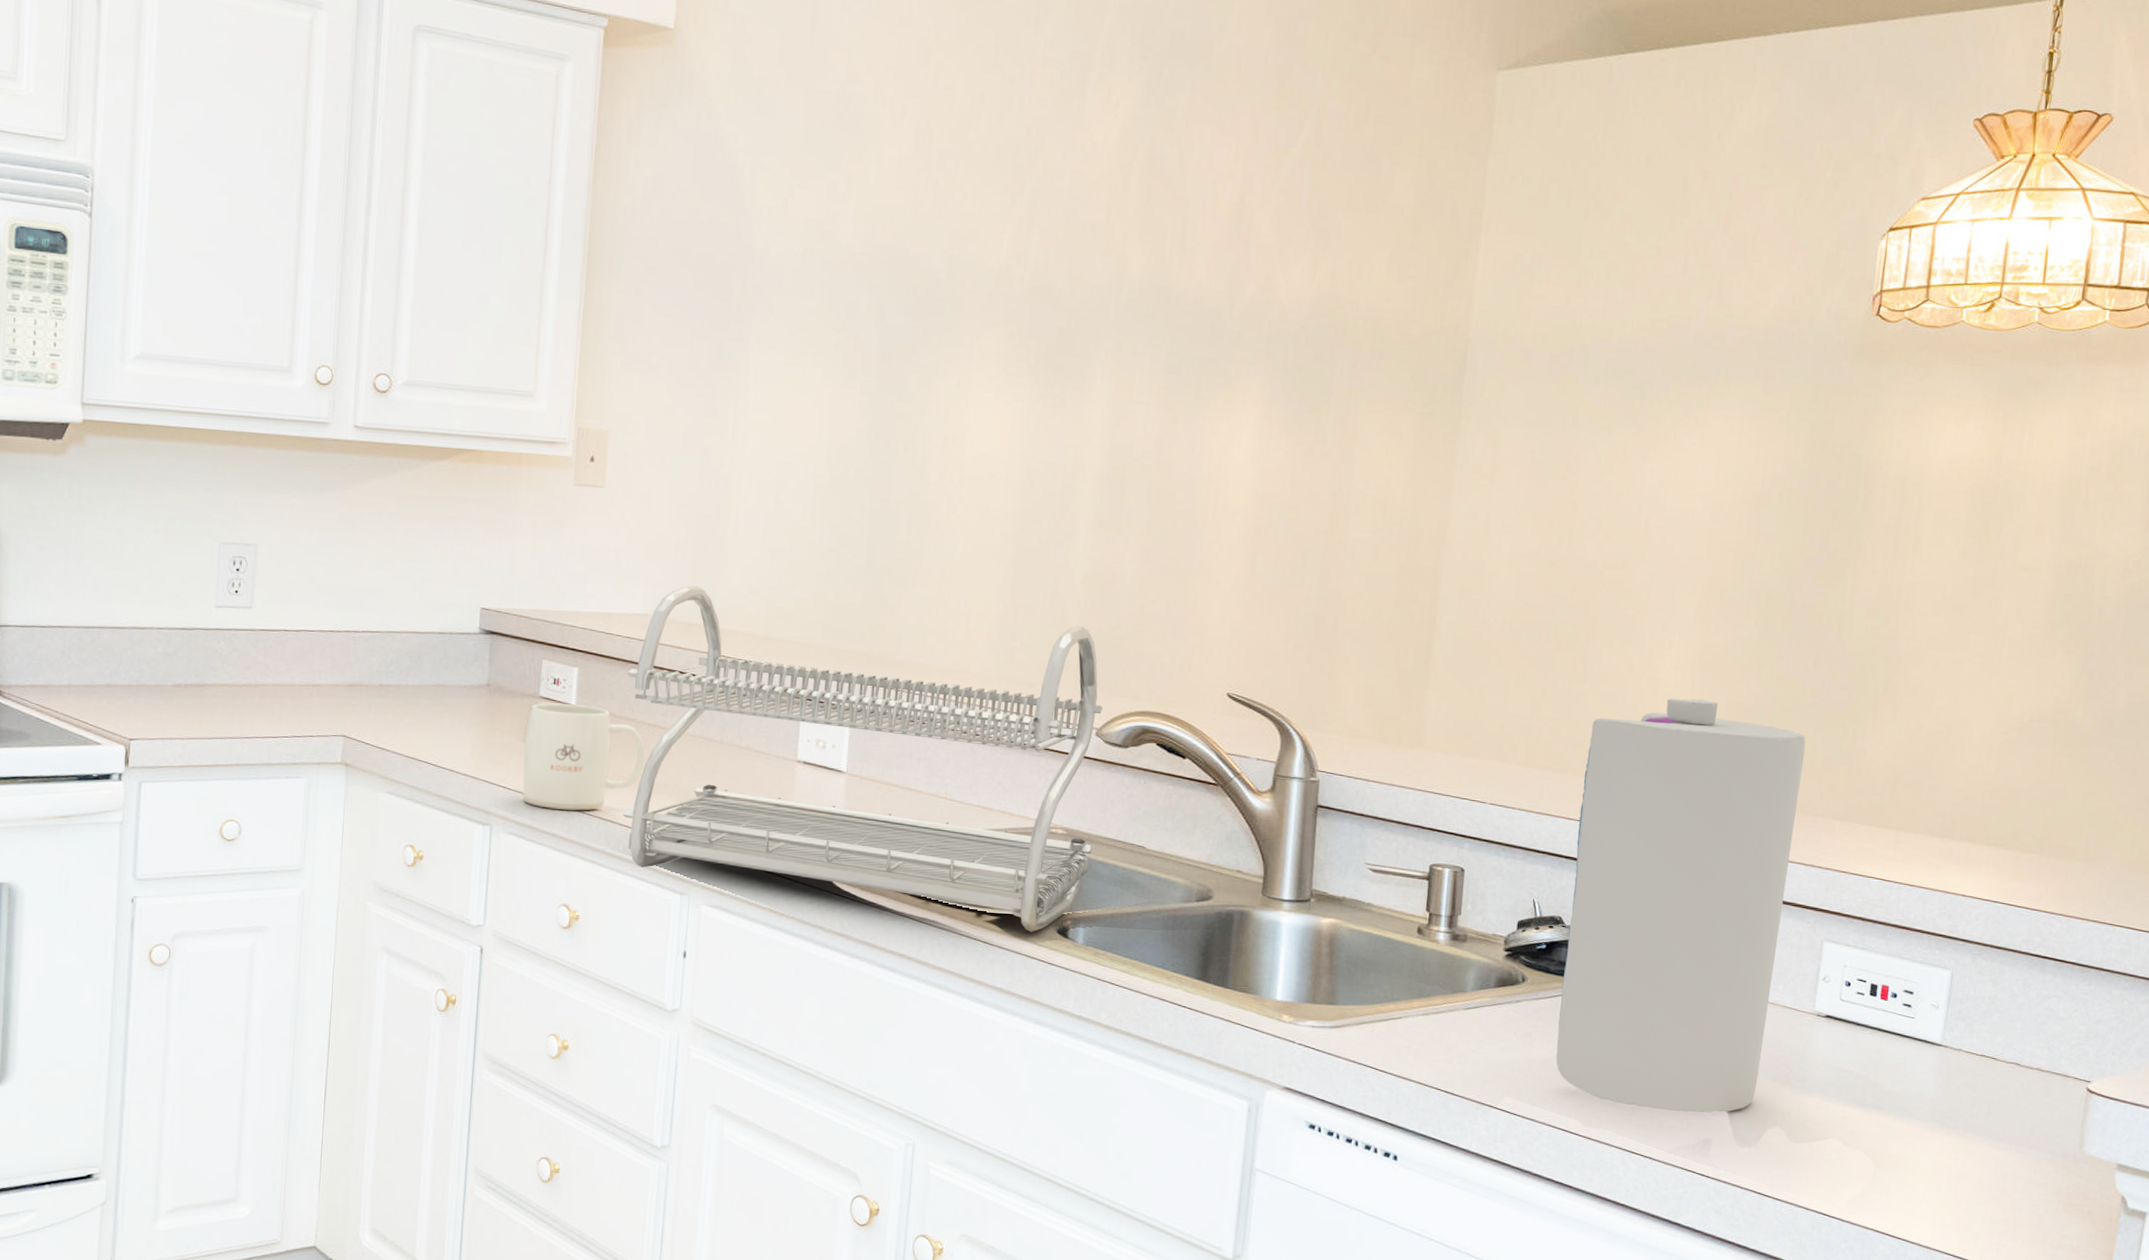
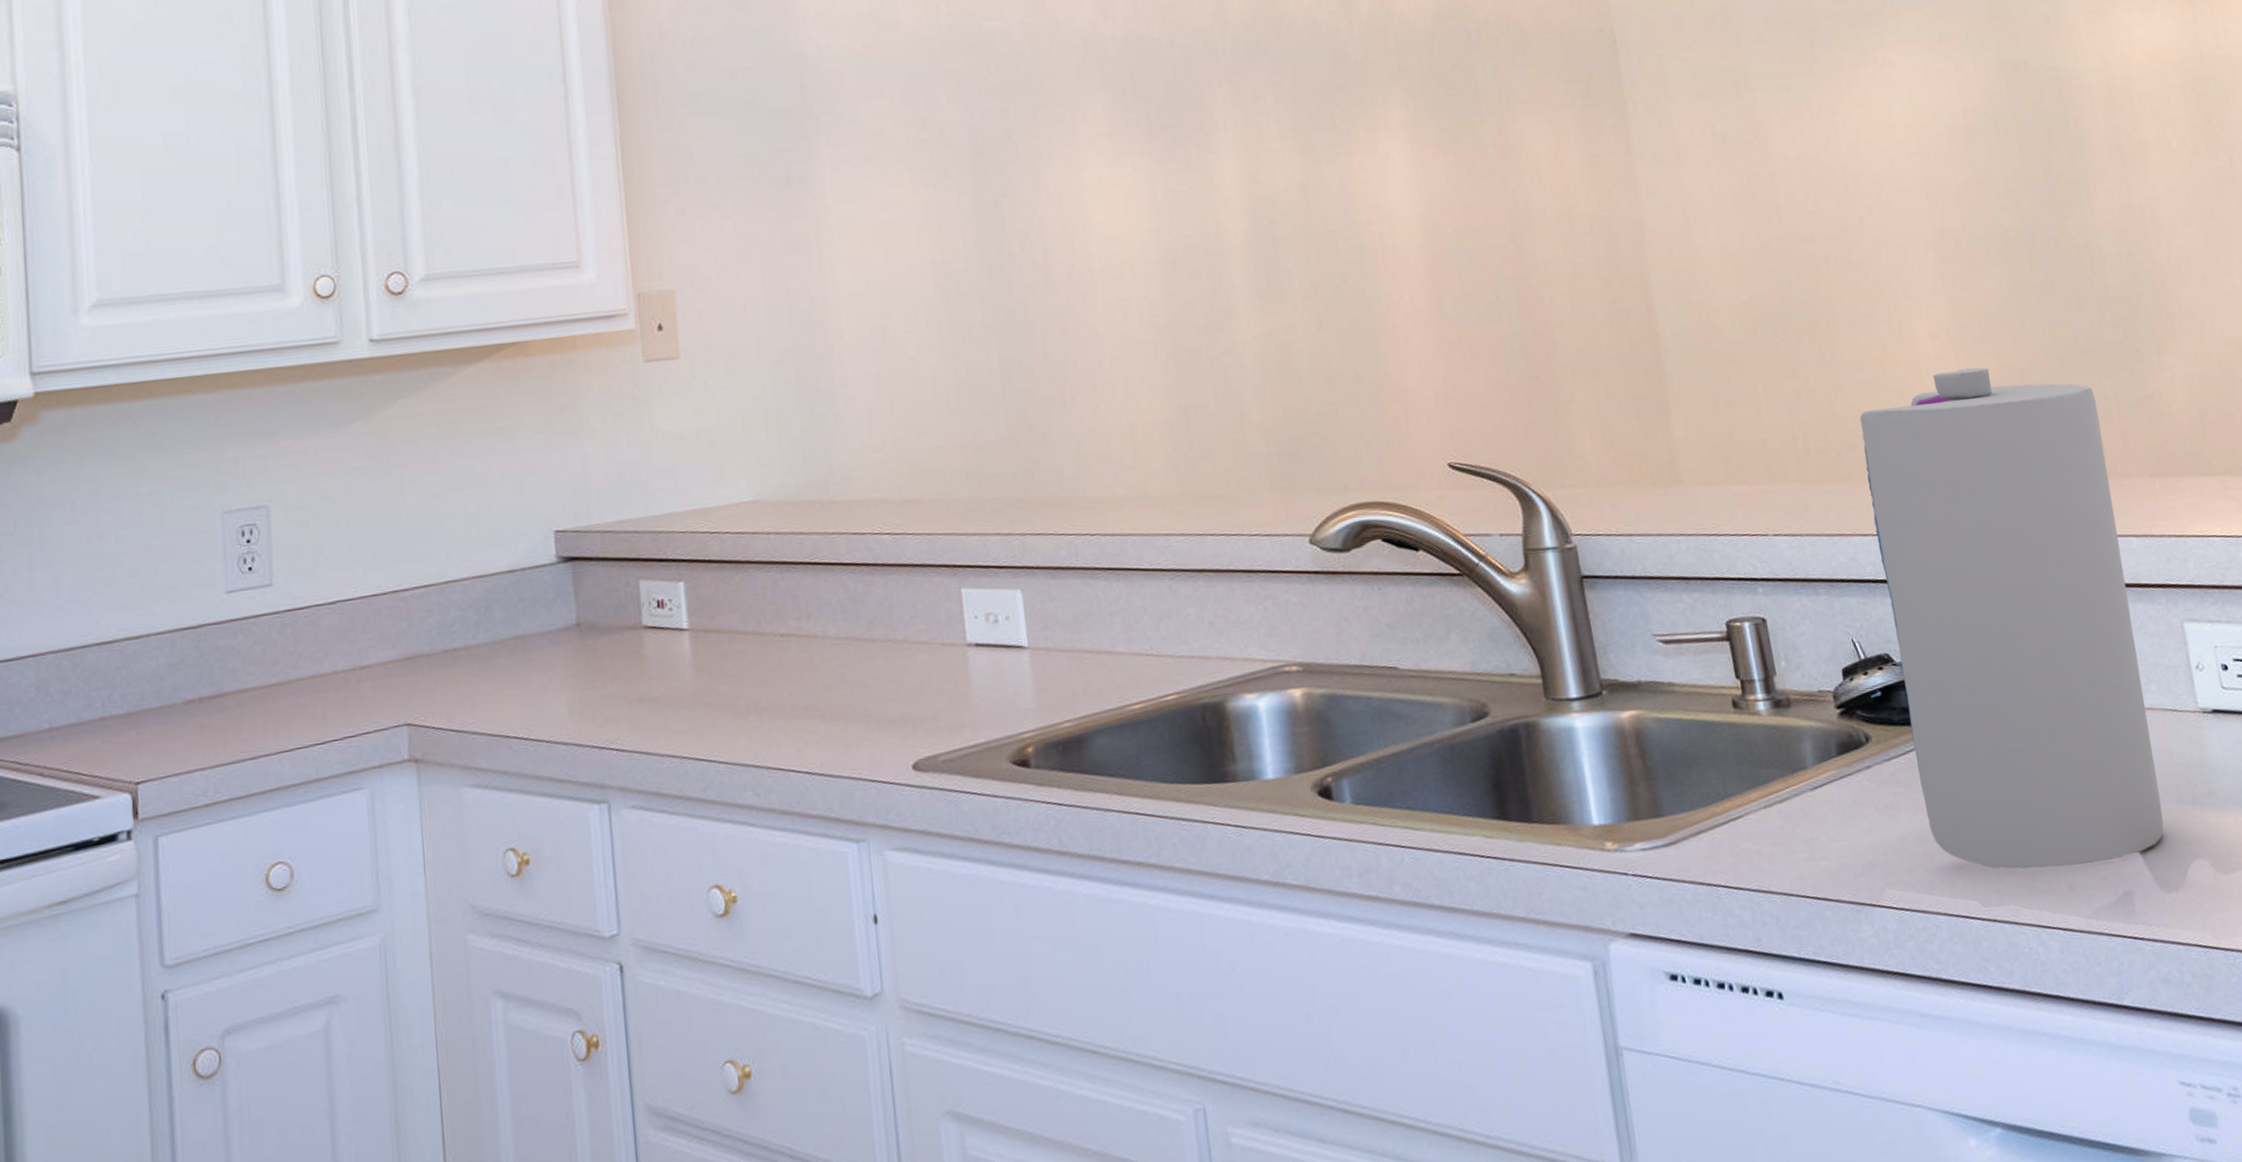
mug: present [522,703,646,811] -> none [632,625,785,766]
dish rack: present [622,585,1103,933] -> none [743,416,1338,818]

